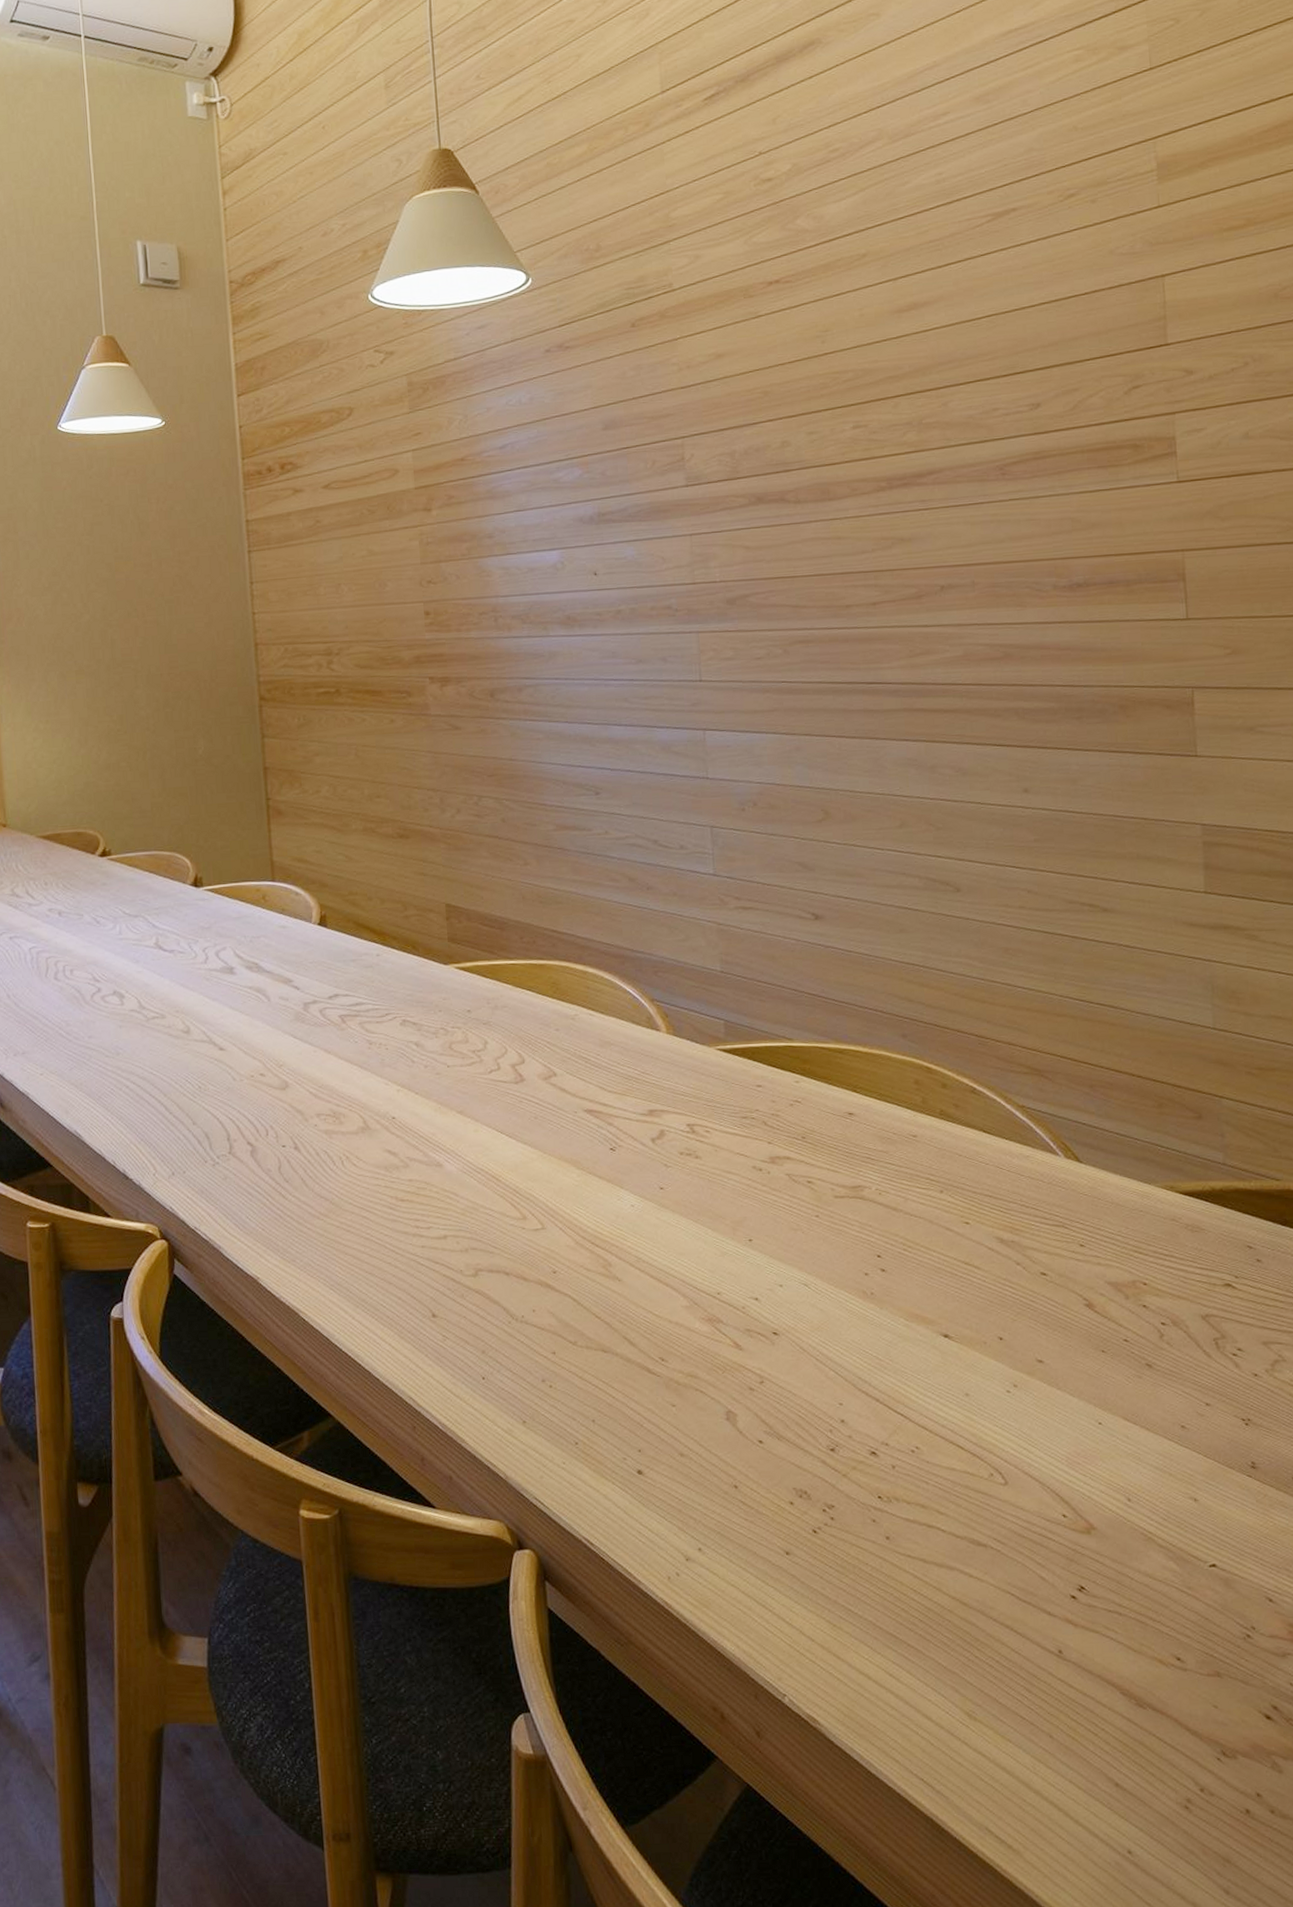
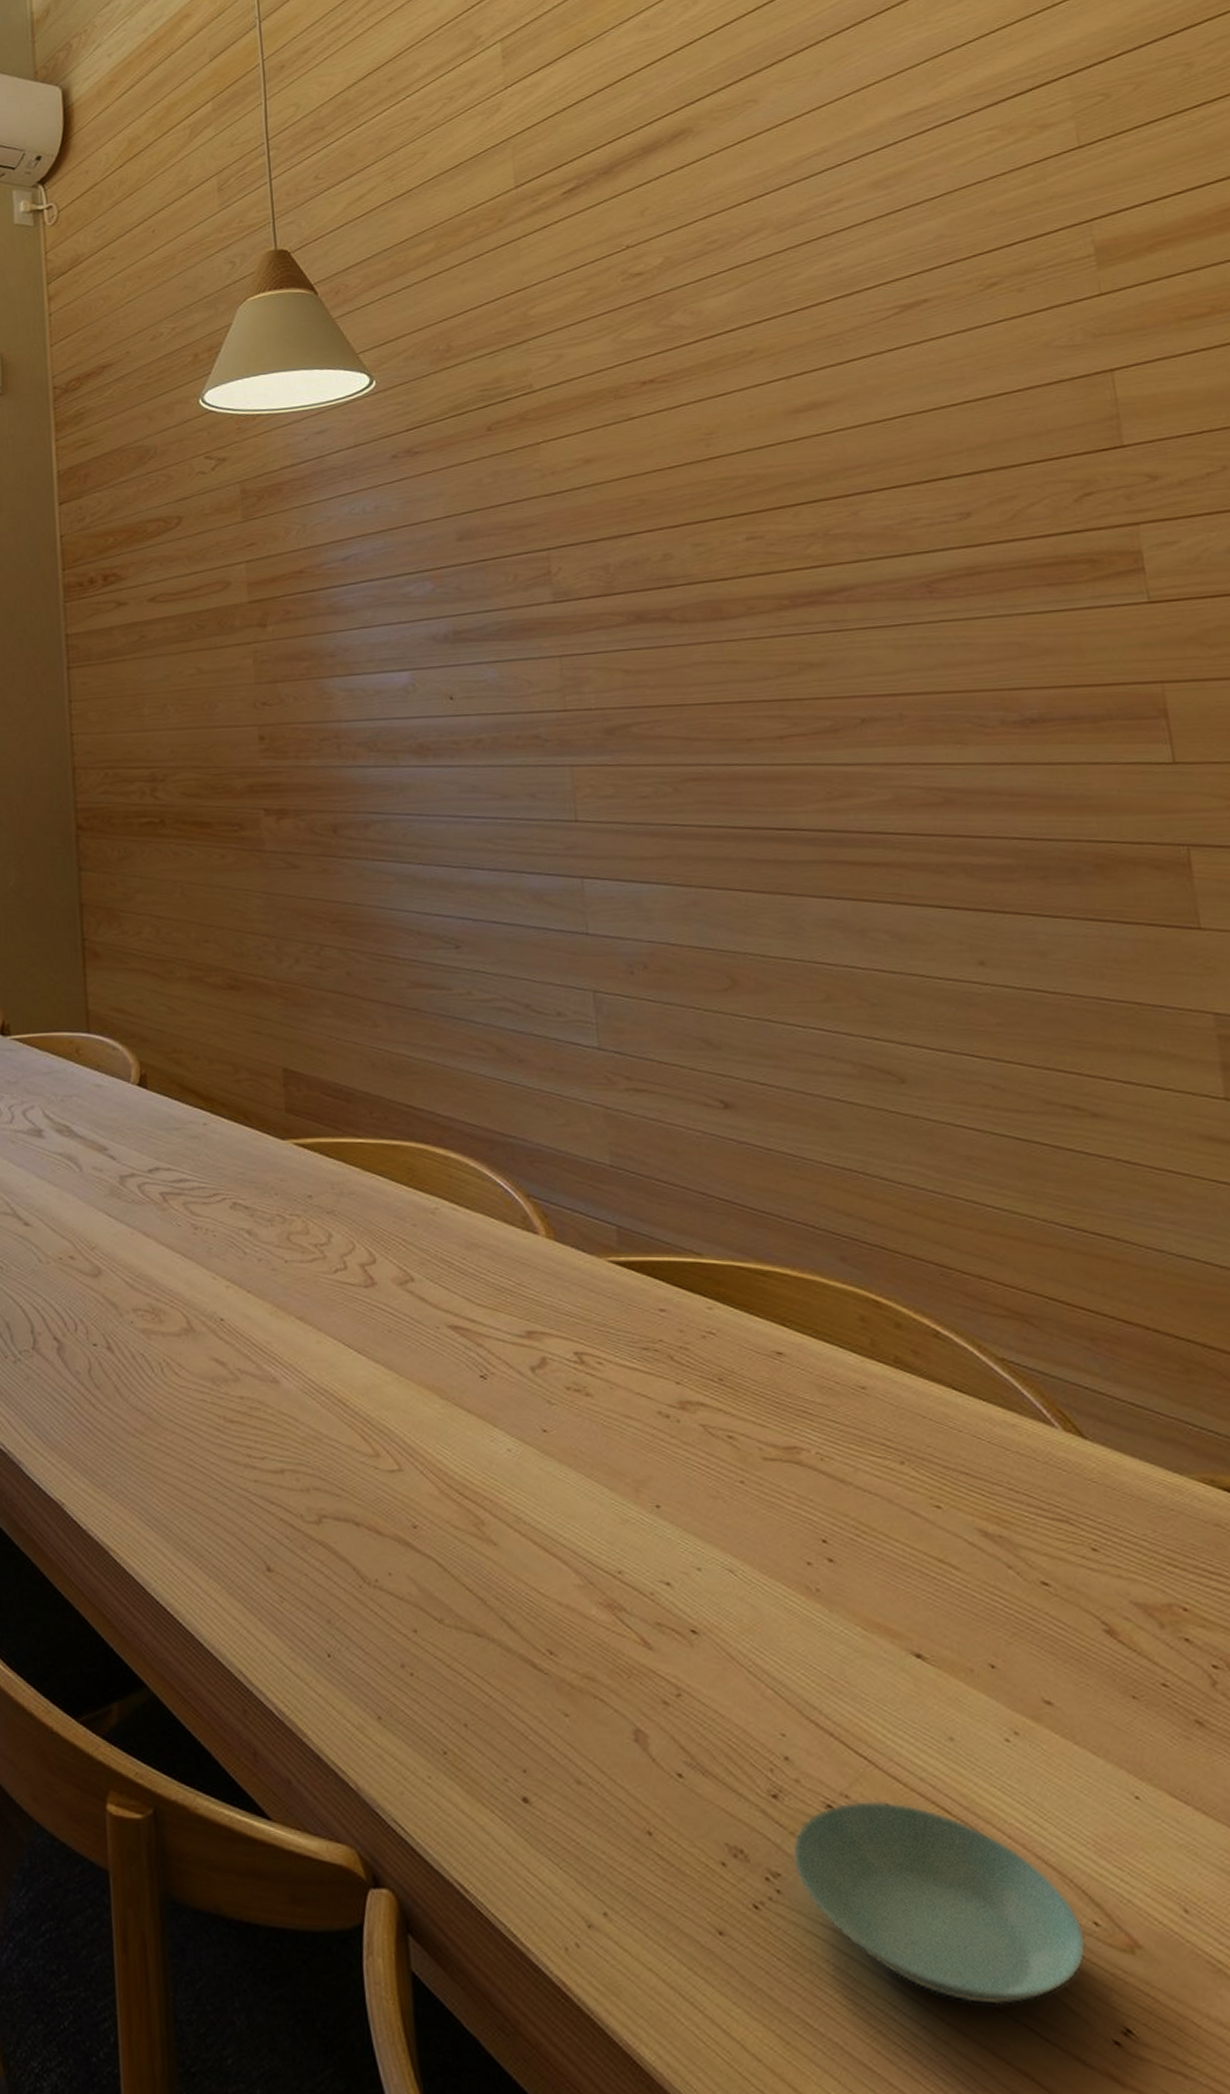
saucer: none [844,1445,1056,1581] -> present [792,1801,1086,2005]

